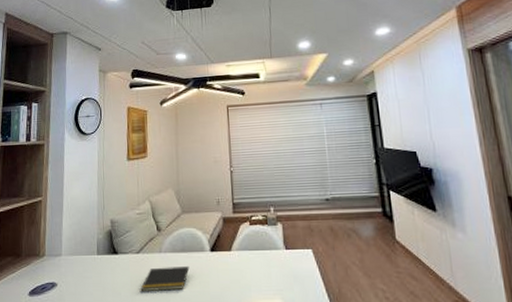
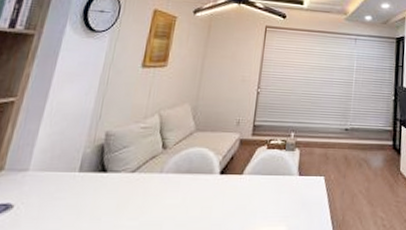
notepad: present [140,265,190,292] -> none [127,188,193,217]

